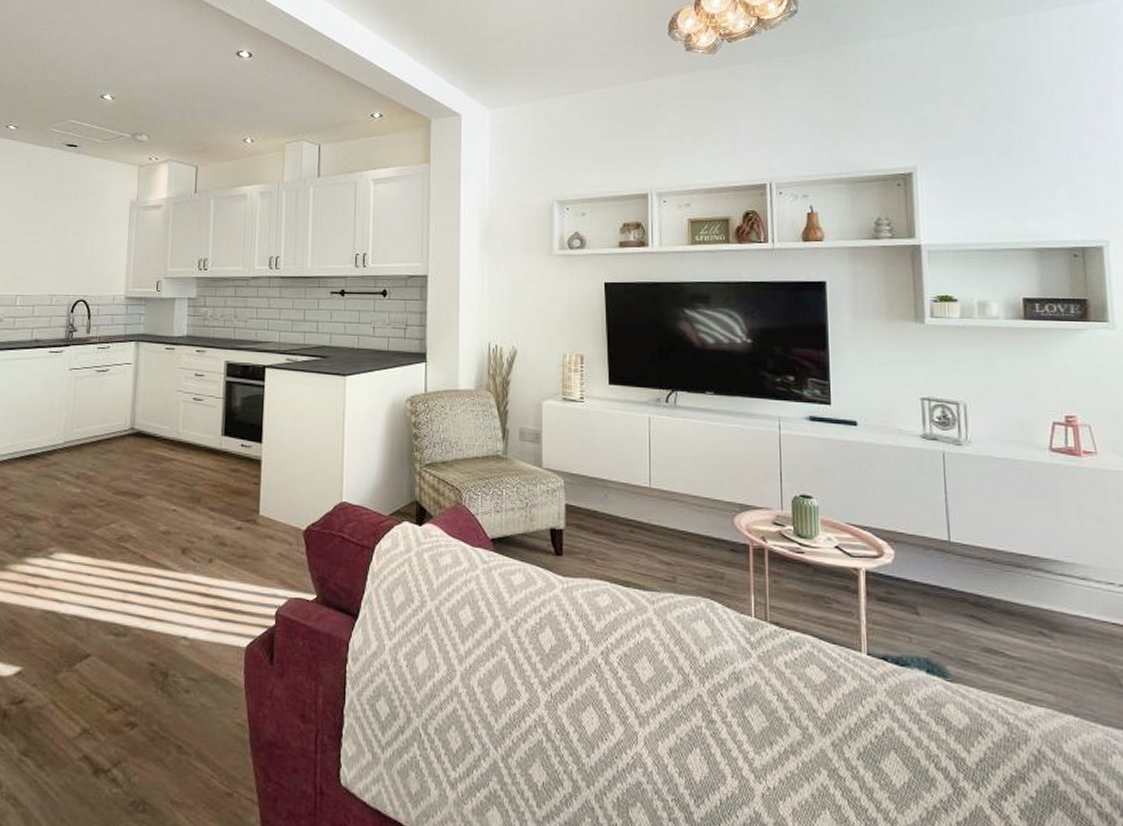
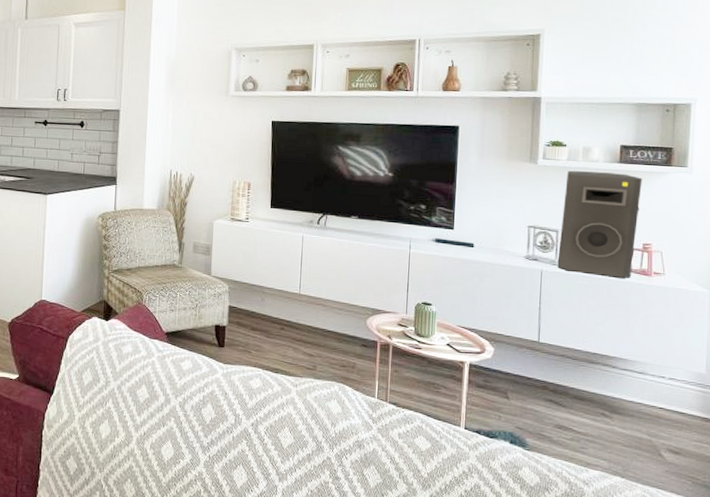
speaker: none [961,330,1056,460] -> present [557,170,643,279]

